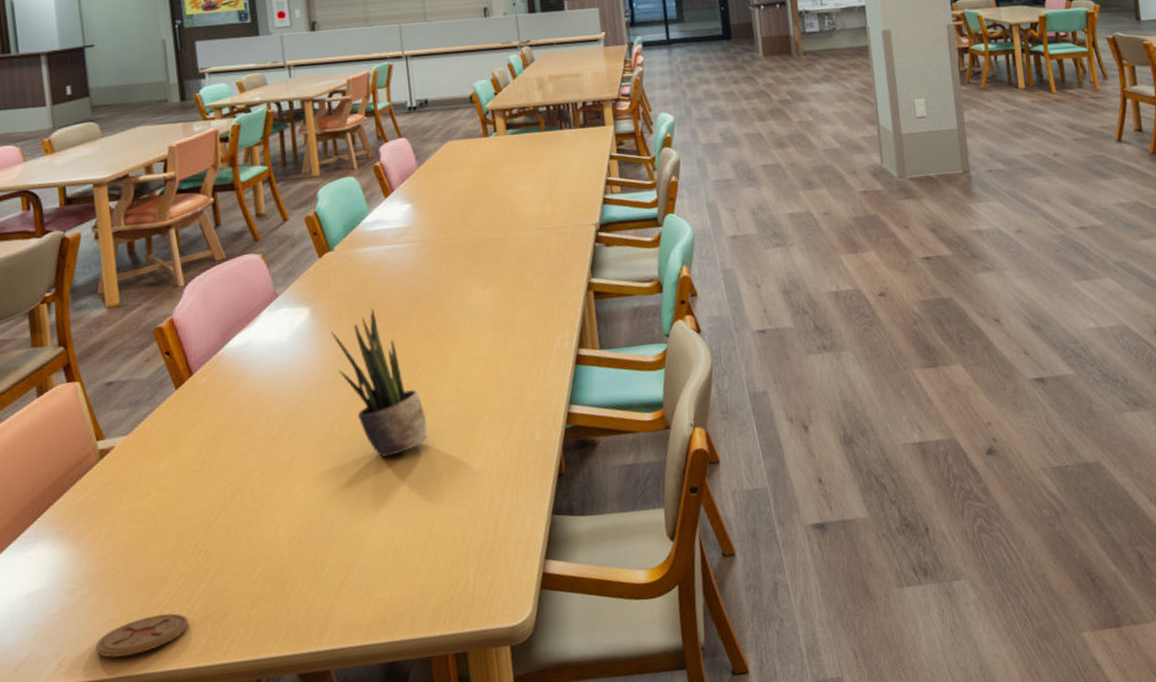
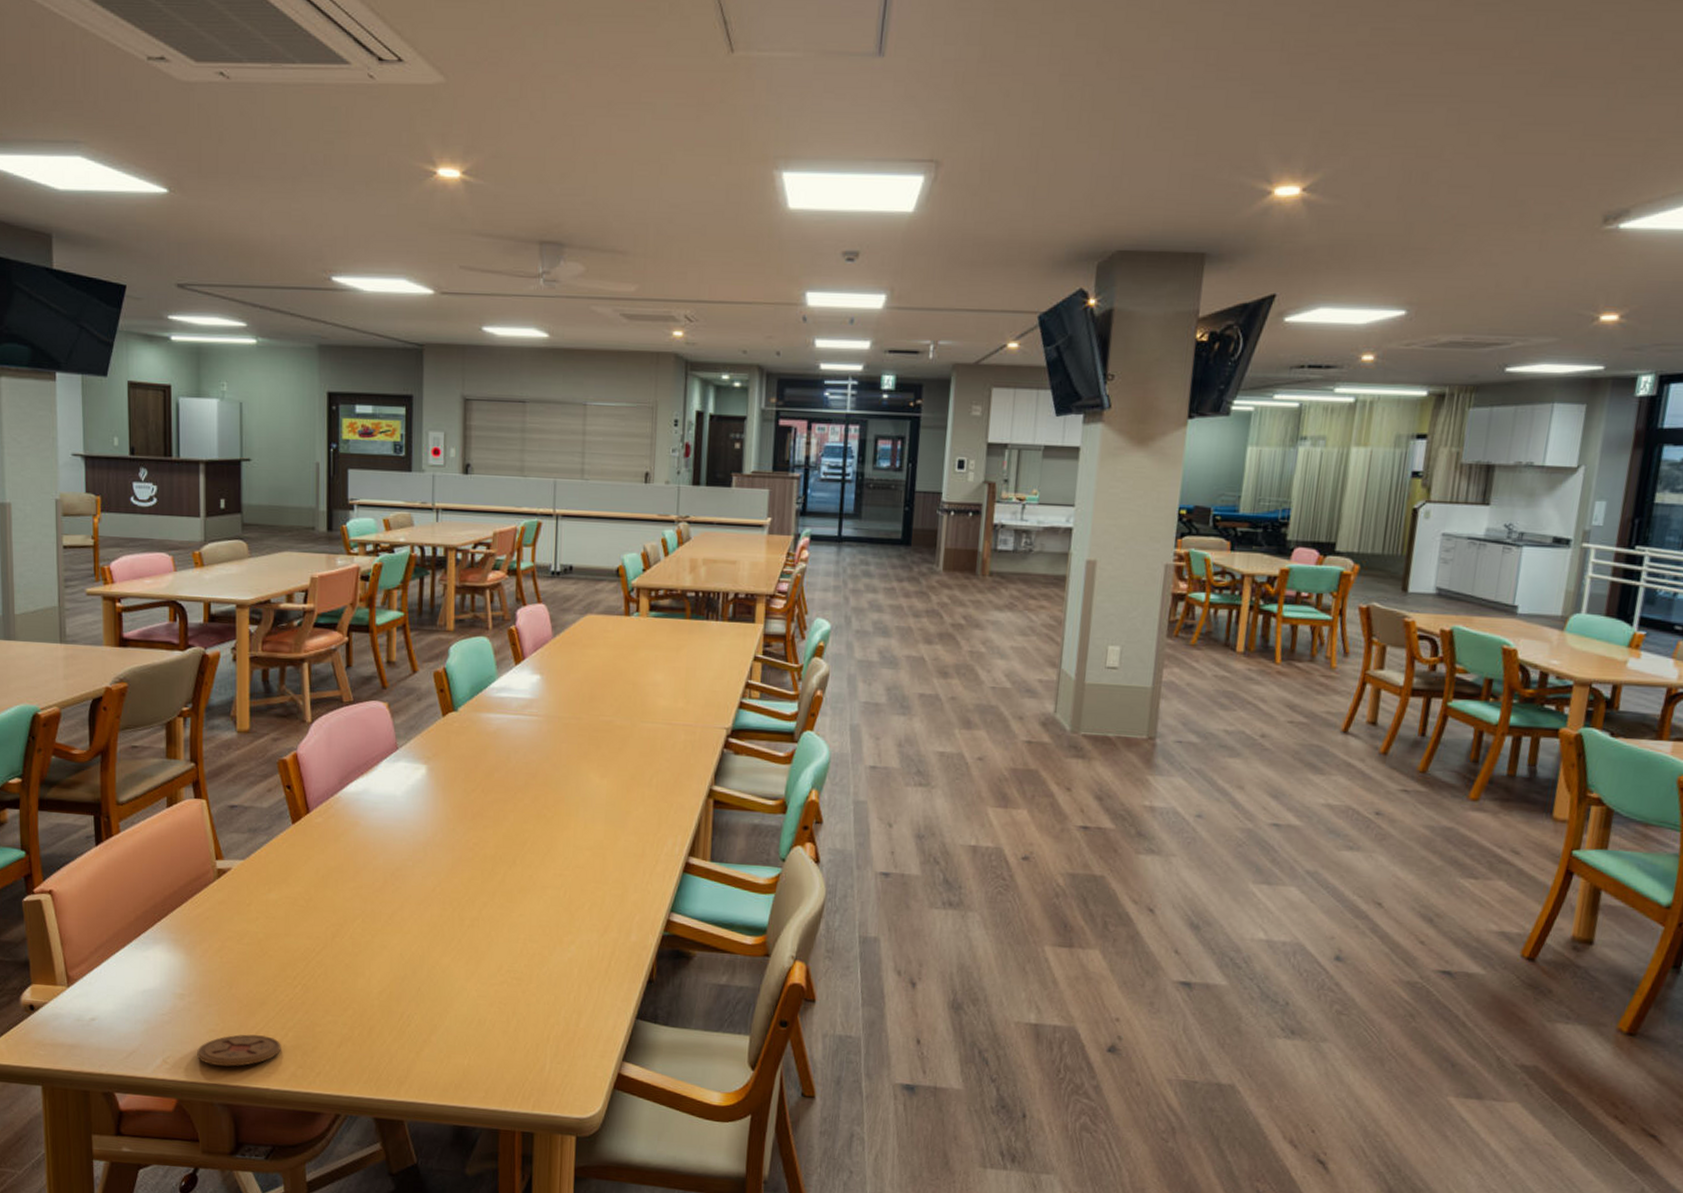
potted plant: present [331,308,428,457] -> none [445,777,527,929]

